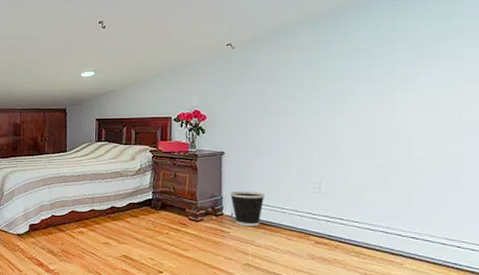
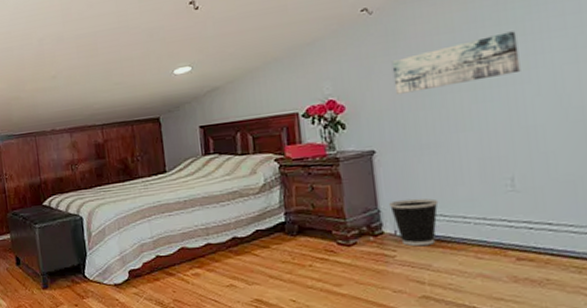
wall art: none [244,74,336,112] -> present [391,31,521,95]

